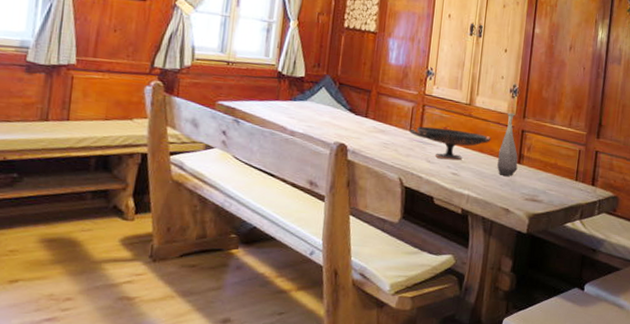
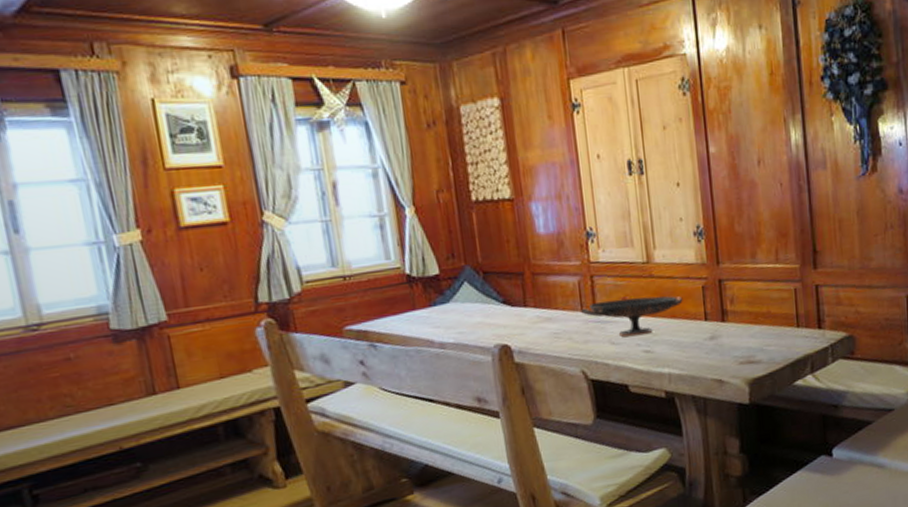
bottle: present [497,112,518,176] -> none [695,260,723,341]

